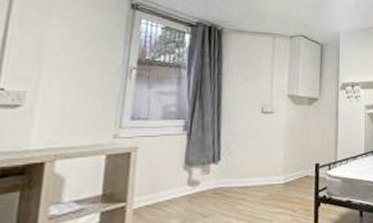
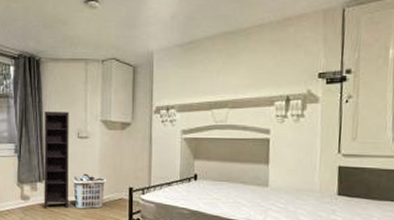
bookcase: none [217,84,253,194] -> present [44,112,69,209]
clothes hamper: none [253,151,293,191] -> present [72,173,107,210]

